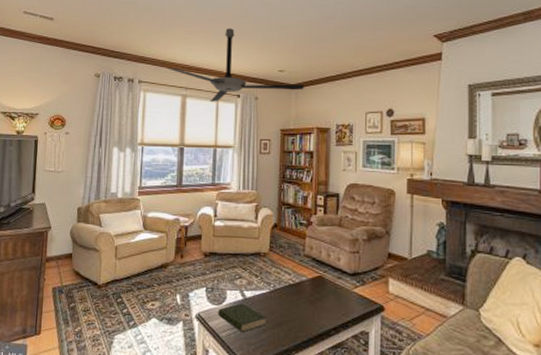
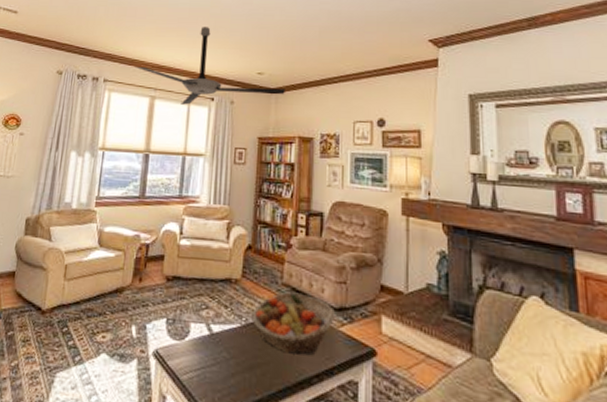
book: present [218,303,266,333] -> none [179,339,236,376]
fruit basket: none [279,261,349,313] -> present [252,292,335,355]

